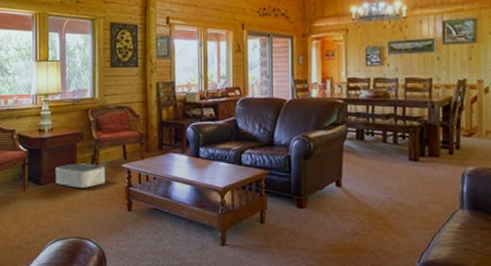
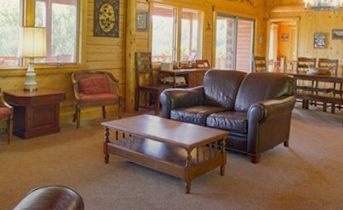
storage bin: present [55,163,105,188] -> none [38,120,86,143]

